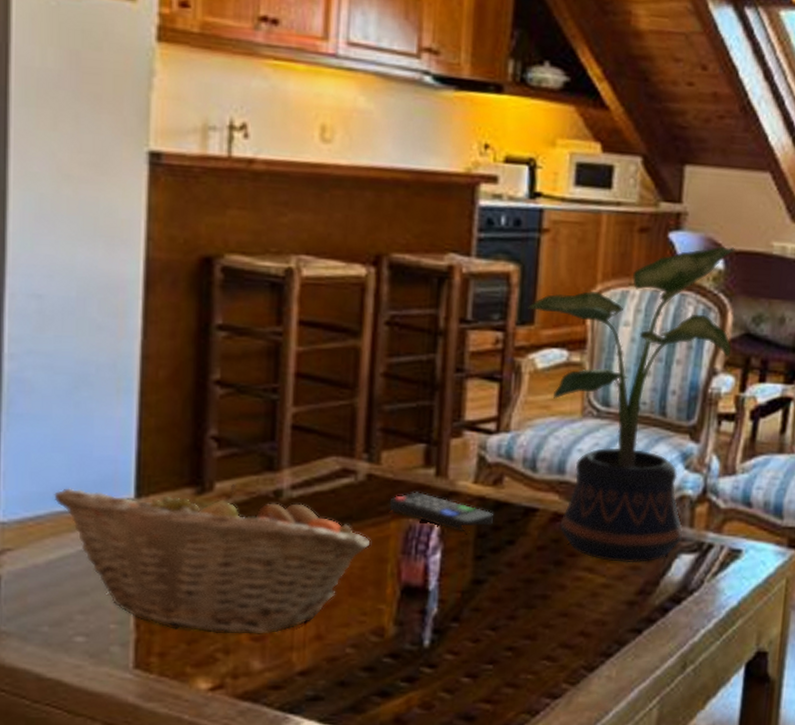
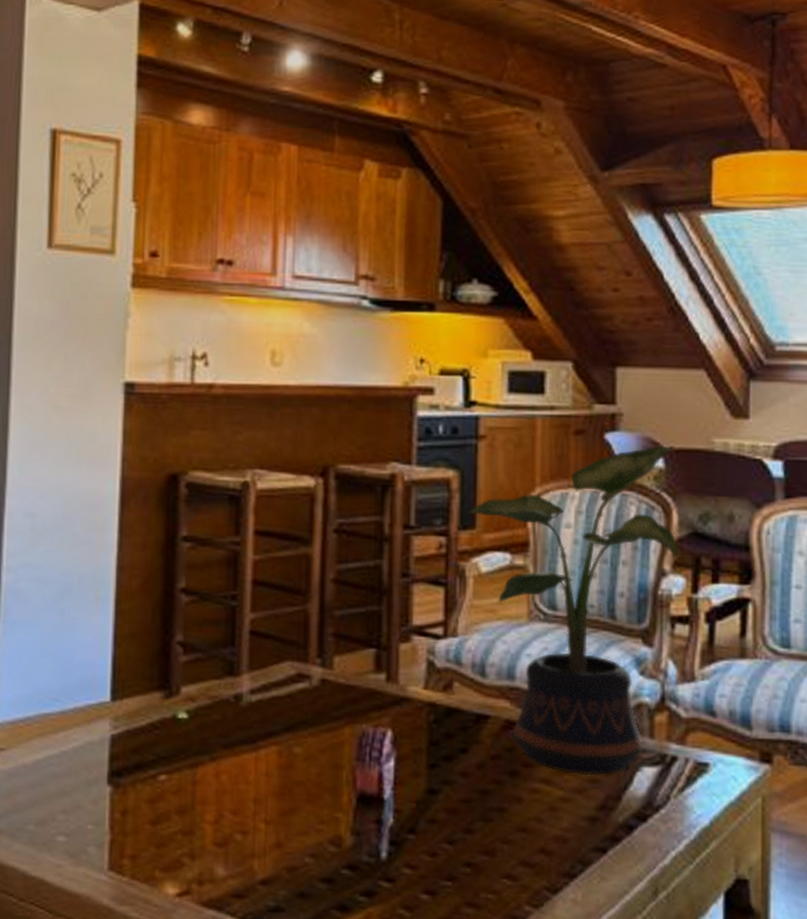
fruit basket: present [54,484,370,634] -> none [41,689,325,840]
remote control: present [389,492,493,532] -> none [342,697,445,739]

